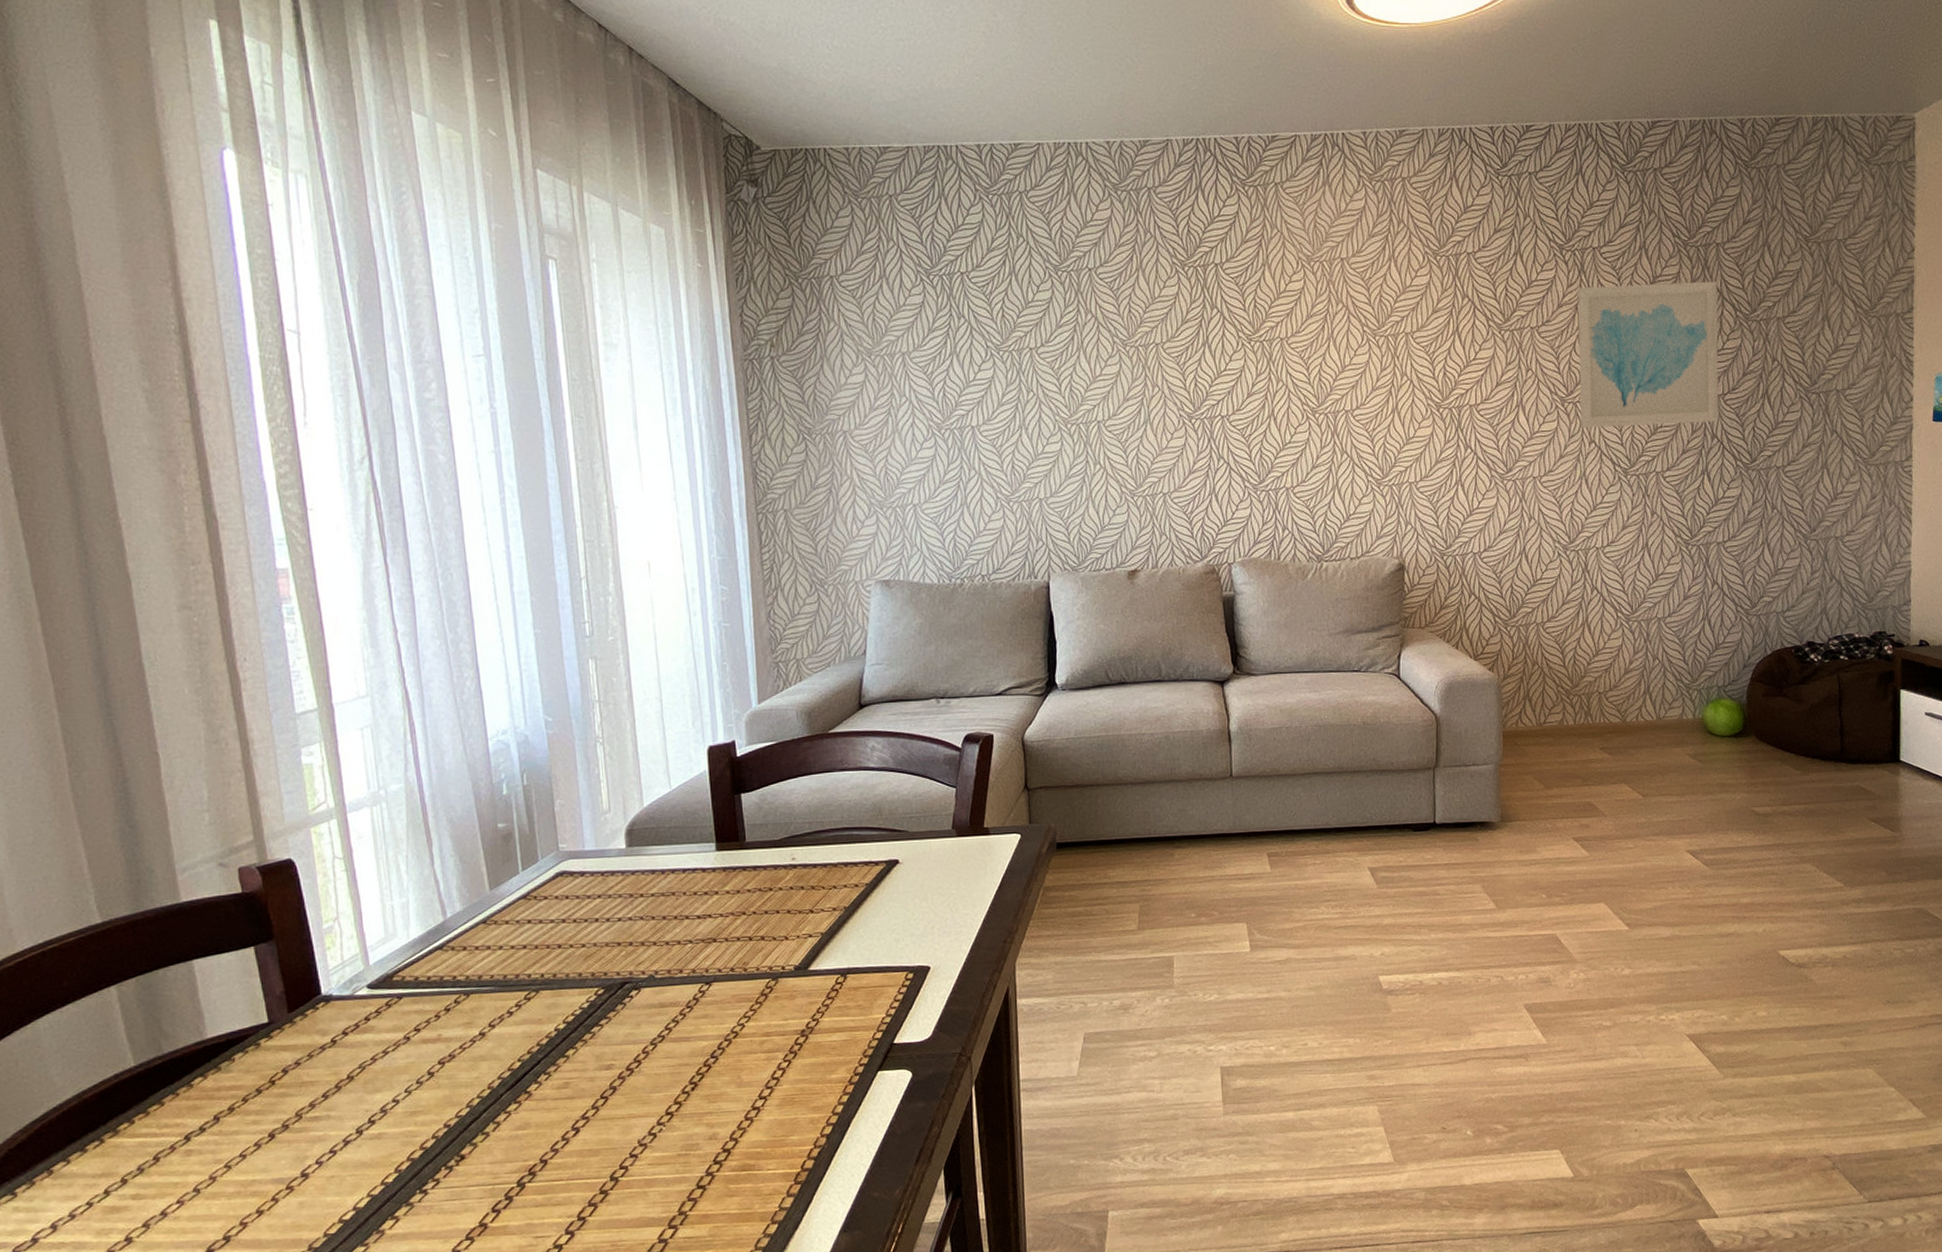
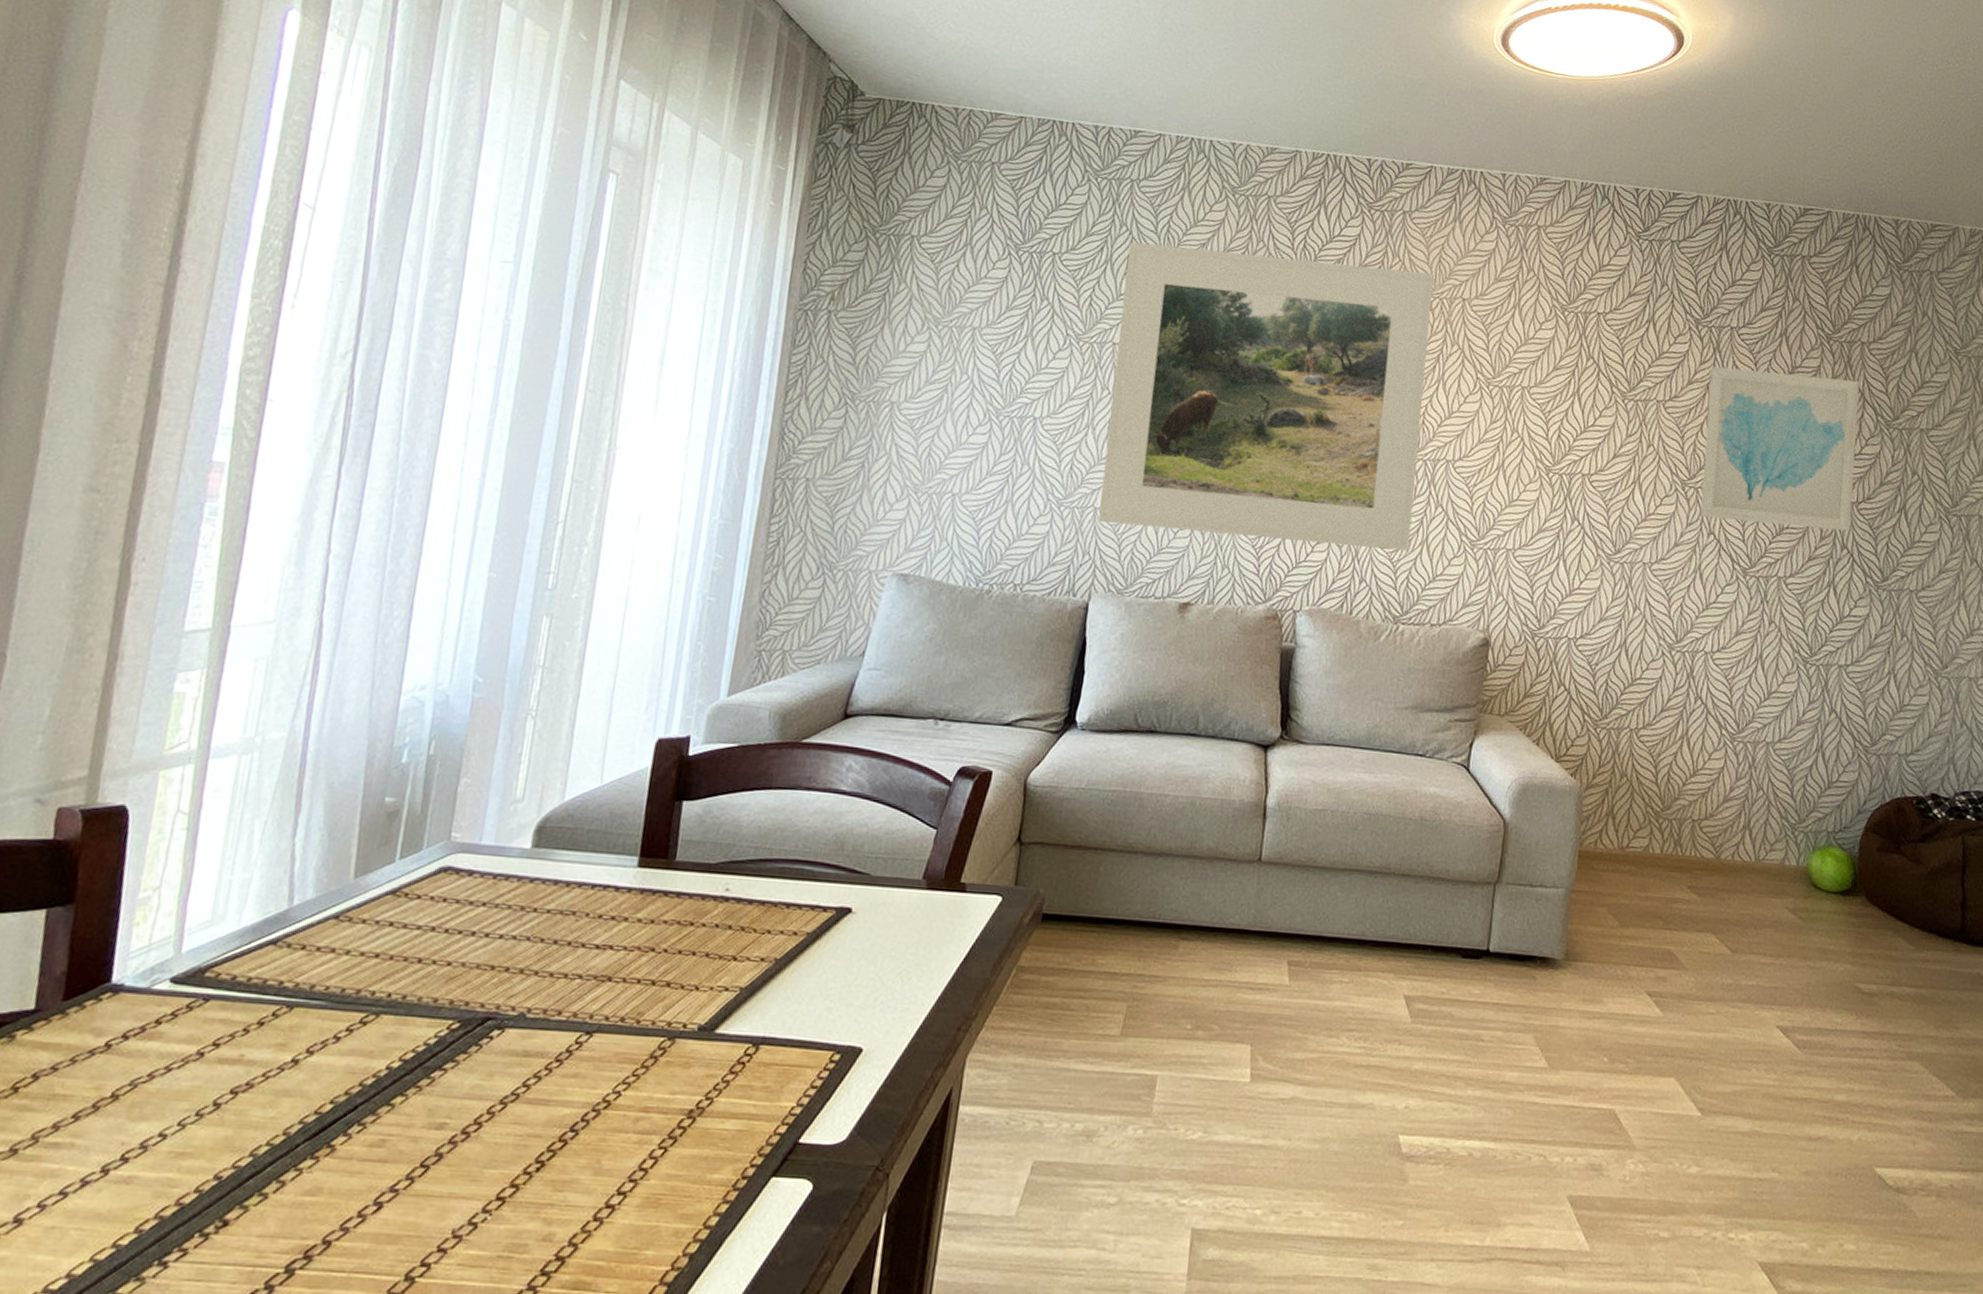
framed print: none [1028,239,1322,511] -> present [1098,242,1434,552]

